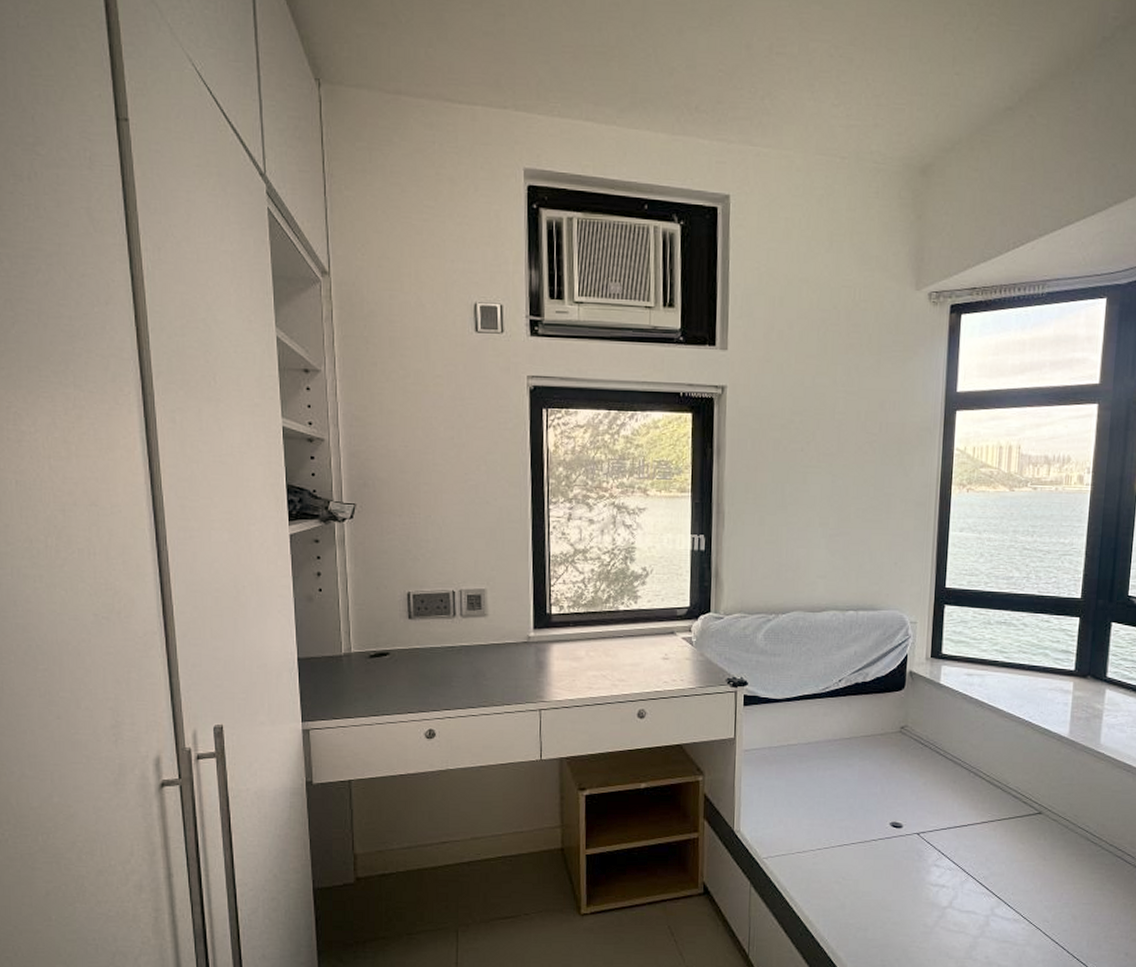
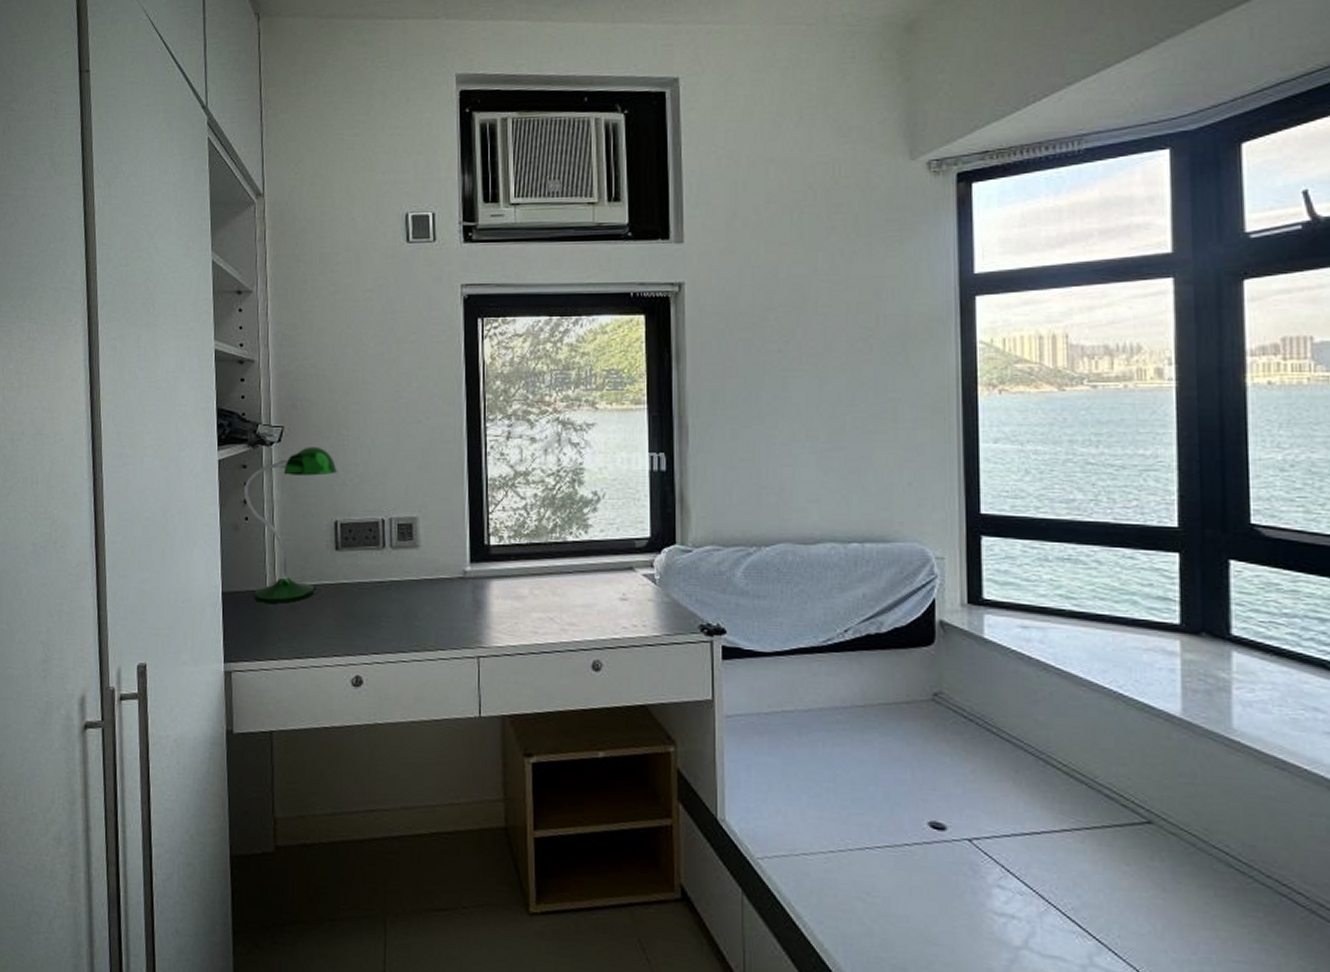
desk lamp: none [317,523,411,667] -> present [244,446,339,604]

